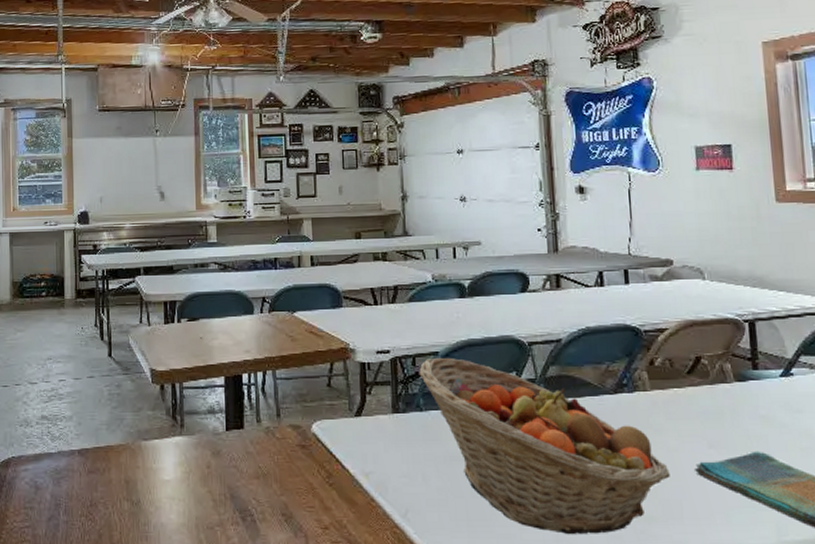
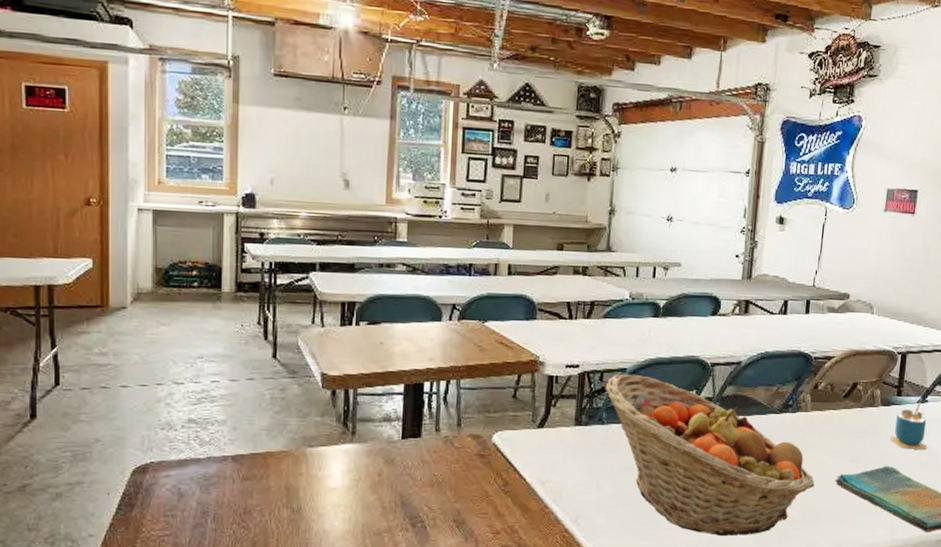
cup: none [754,371,805,431] -> present [890,398,927,449]

